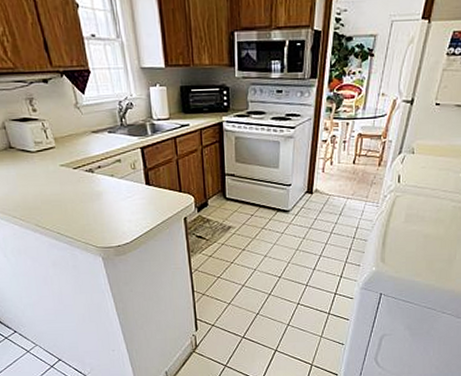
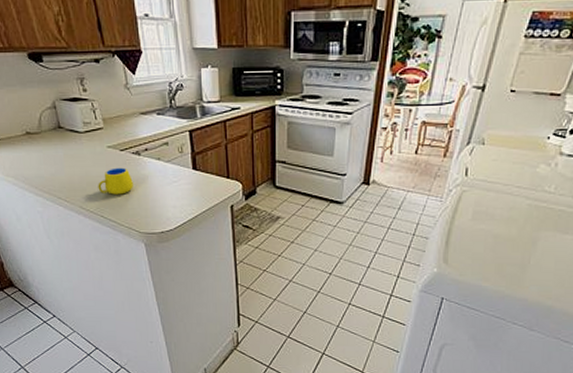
mug: none [52,185,89,212] -> present [98,167,134,195]

